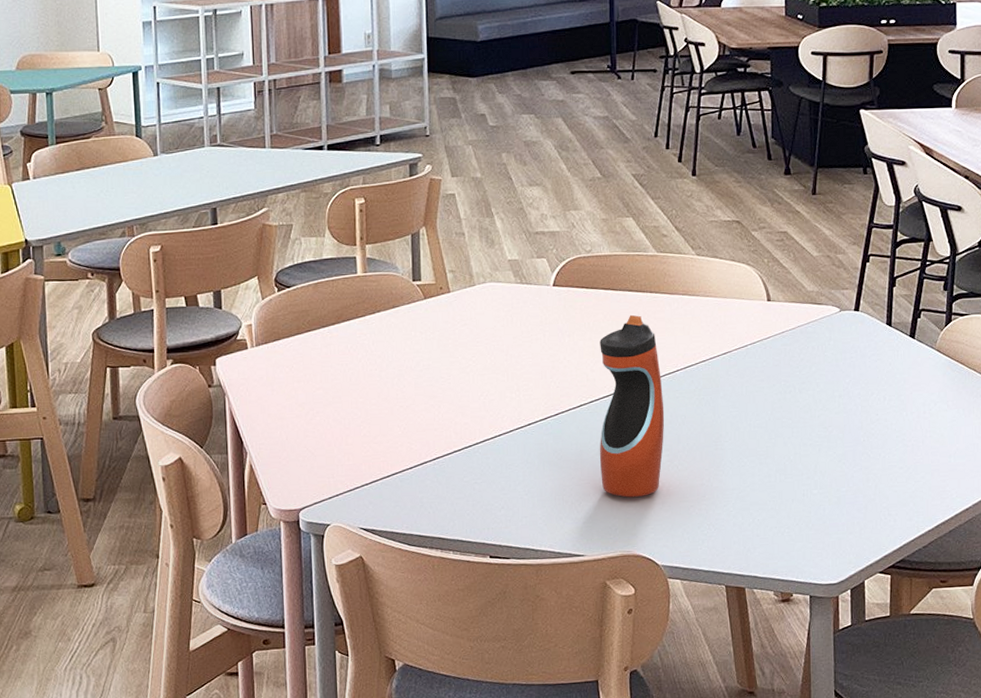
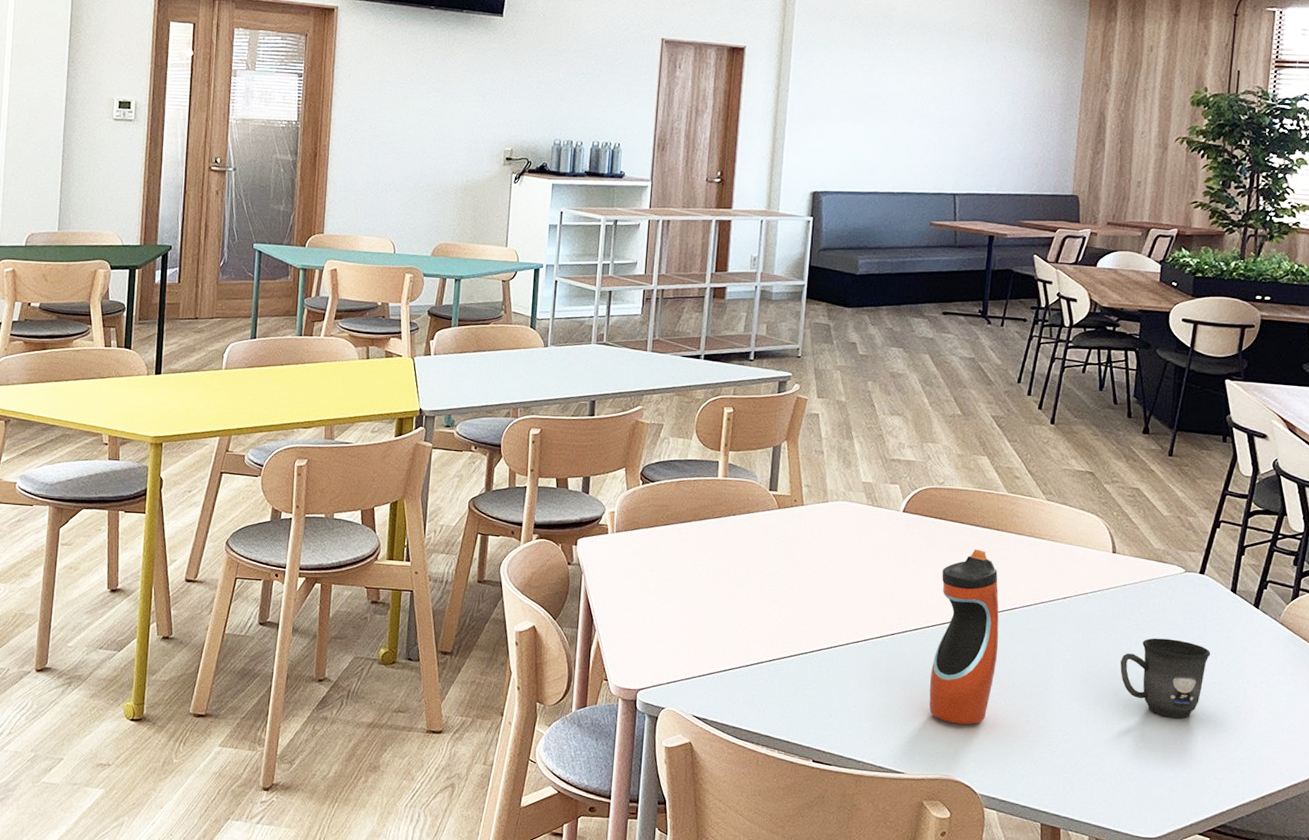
mug: none [787,380,873,460] -> present [1120,638,1211,718]

